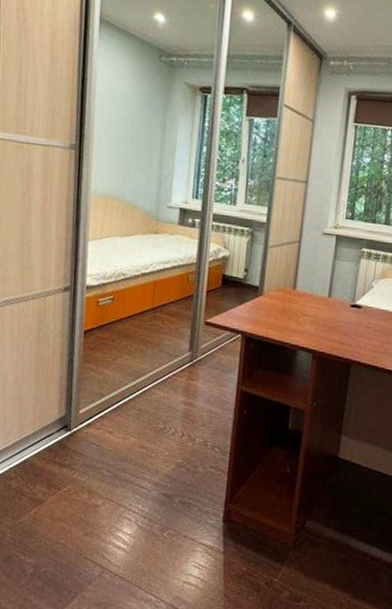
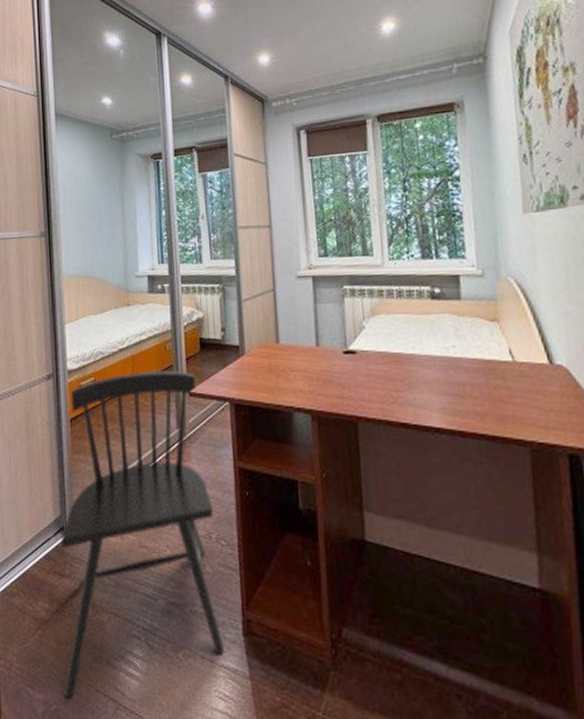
chair: none [54,297,214,563] -> present [62,371,225,698]

